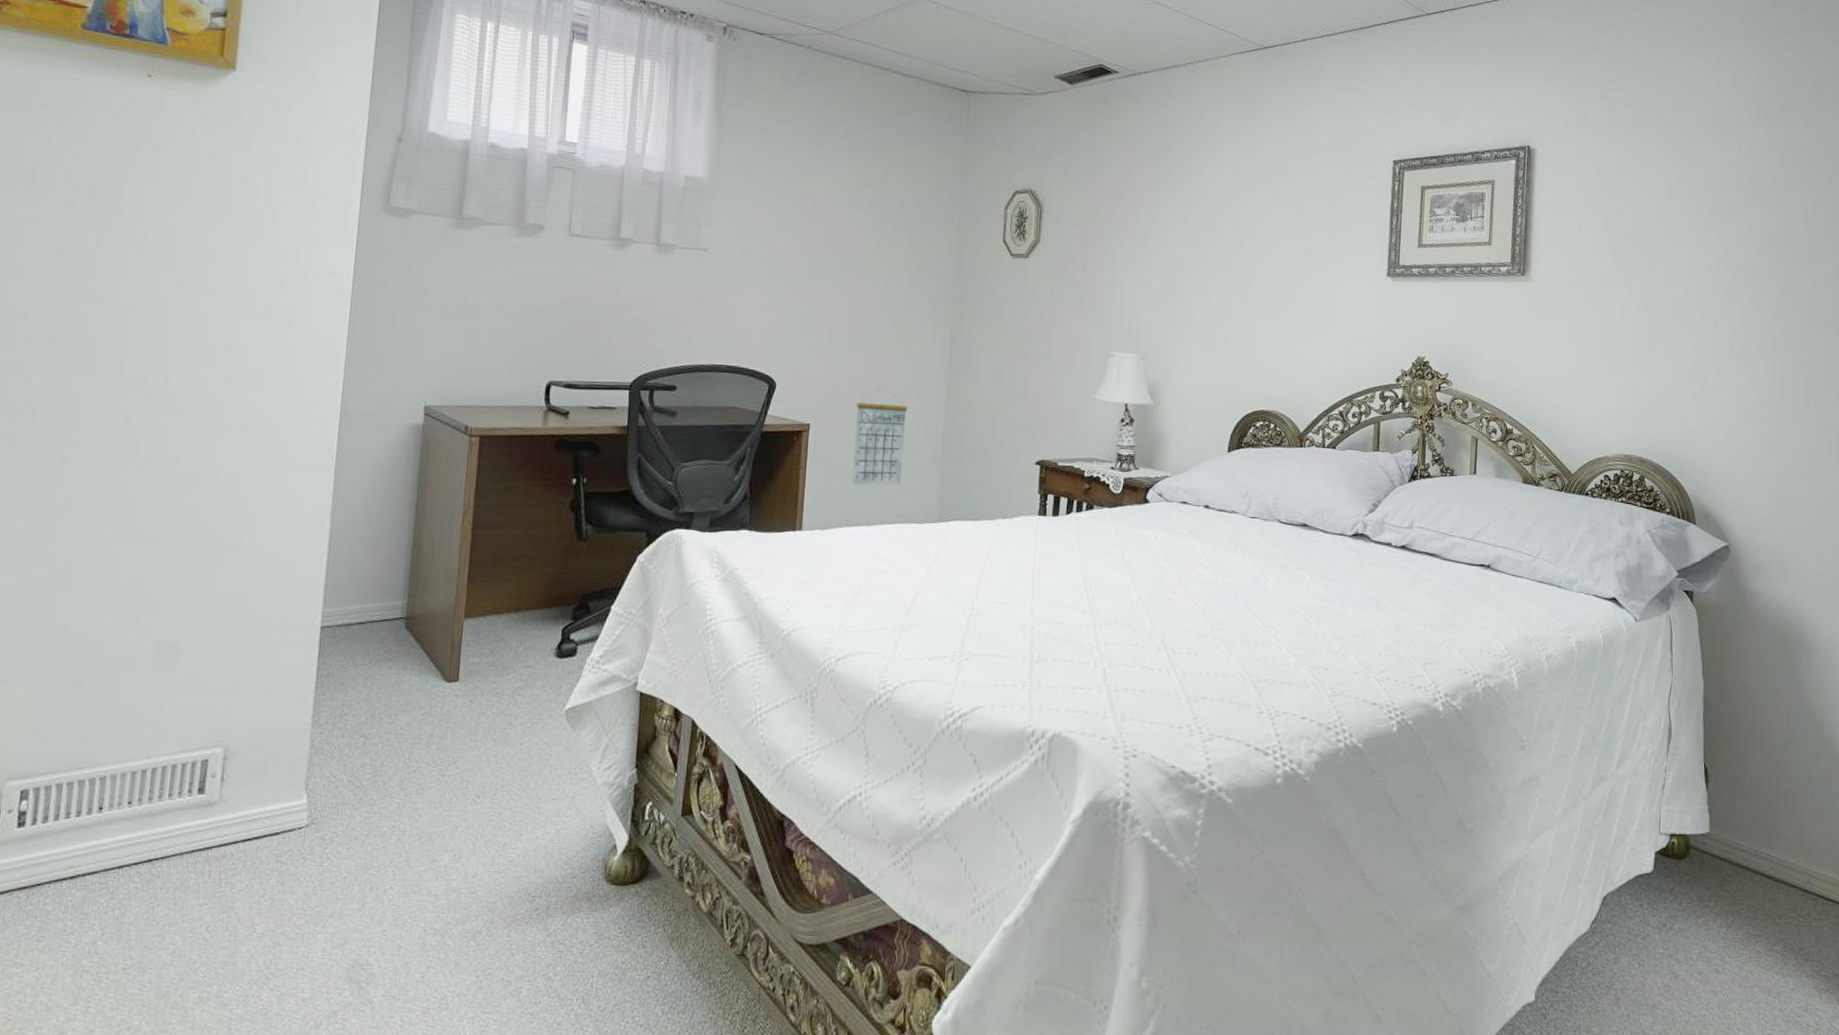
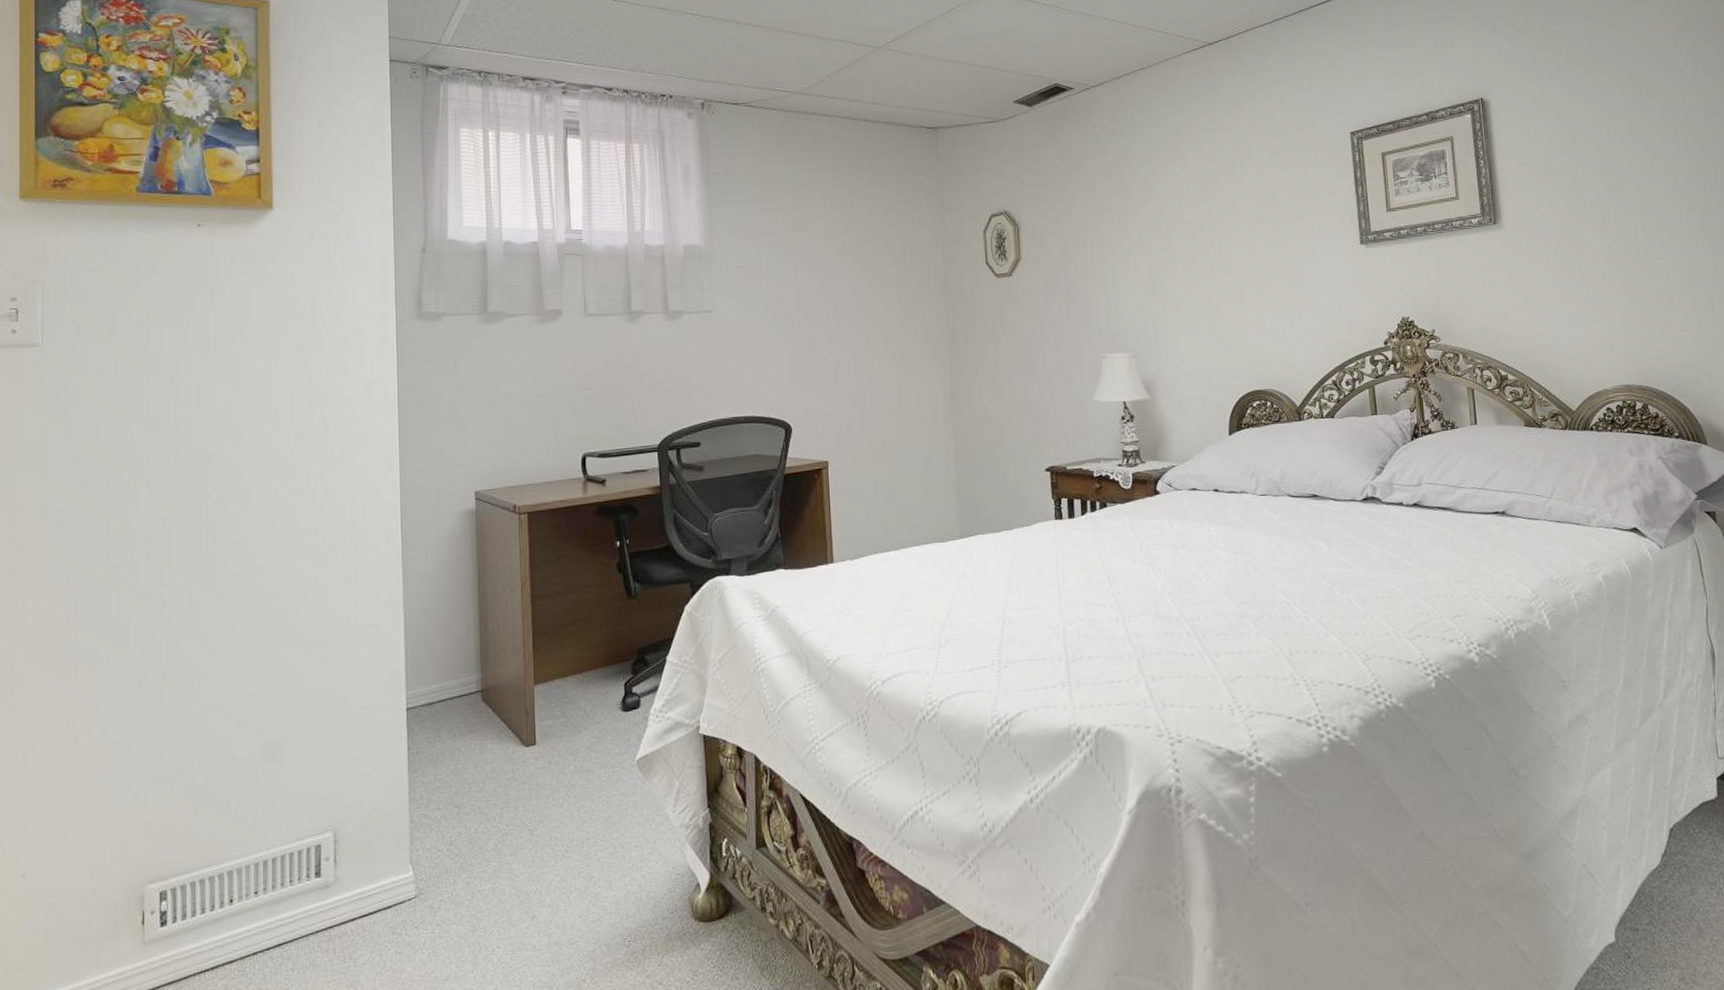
calendar: present [852,387,908,486] -> none [869,417,921,514]

